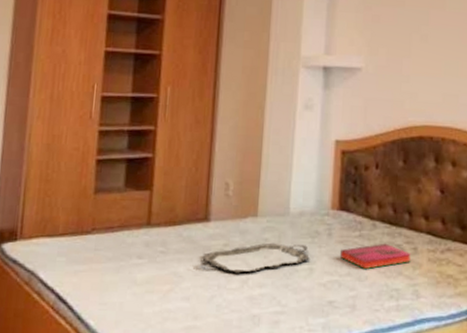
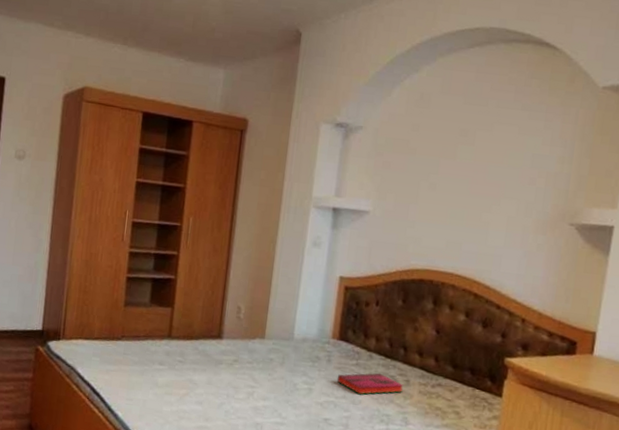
serving tray: present [200,242,311,274] -> none [213,362,310,387]

